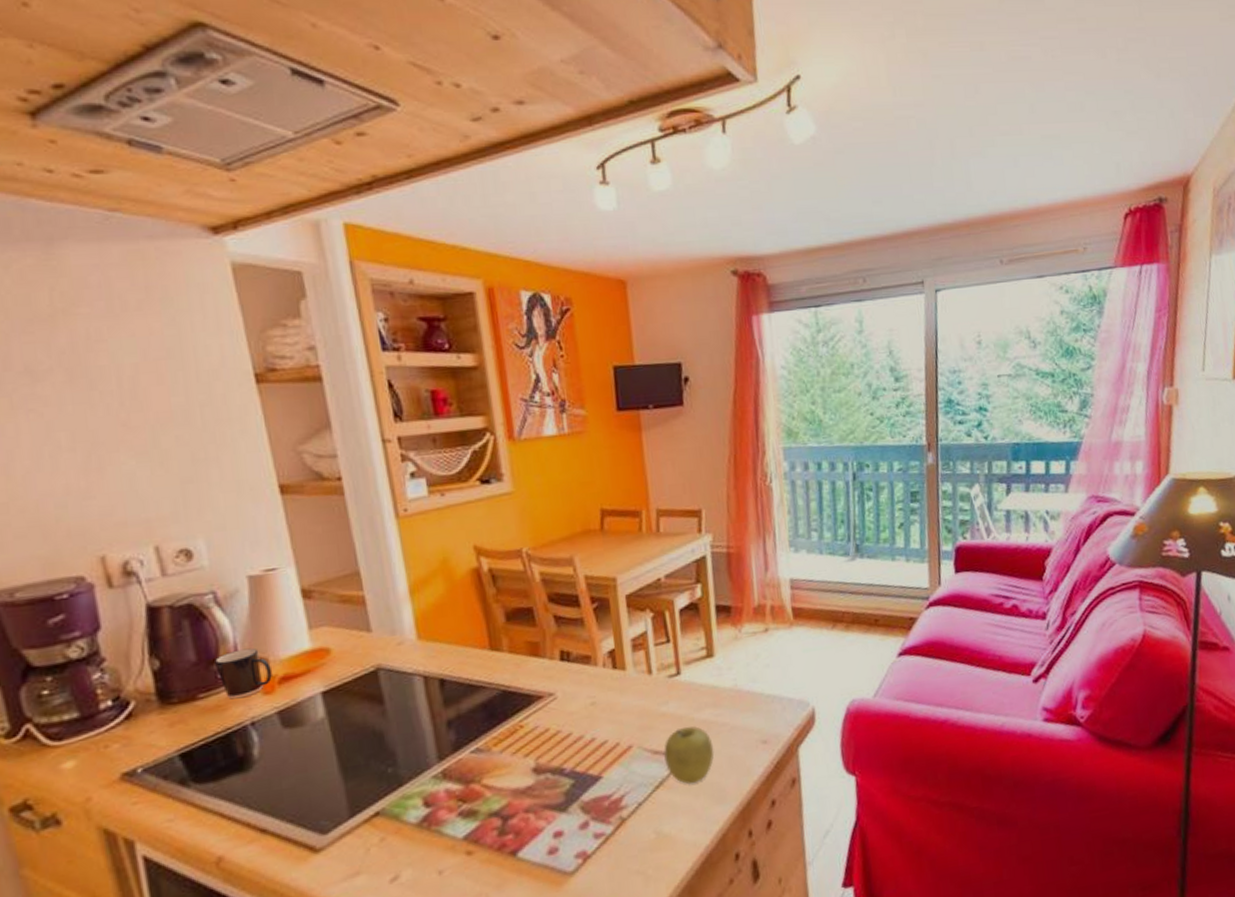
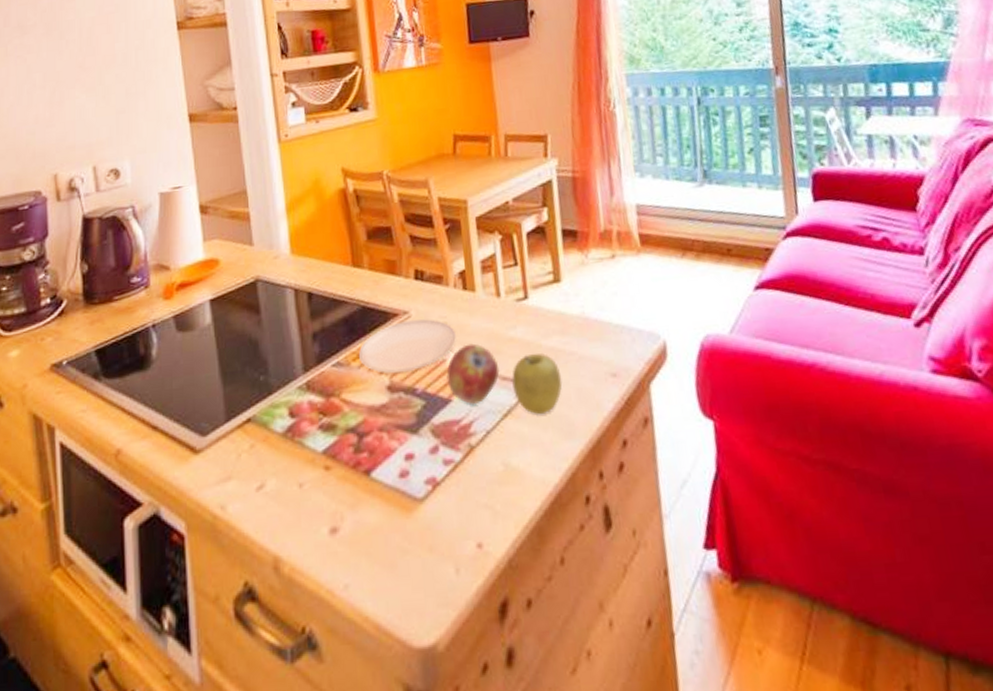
mug: present [213,648,272,700] -> none [128,256,172,303]
plate: none [499,698,606,757] -> present [358,318,456,374]
fruit: none [596,721,652,780] -> present [446,343,500,405]

